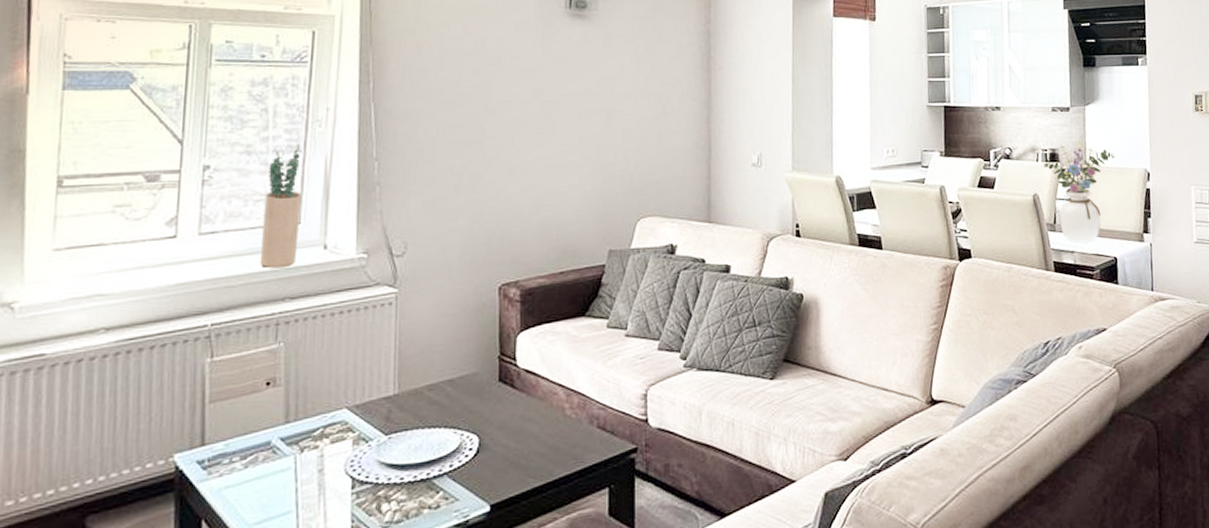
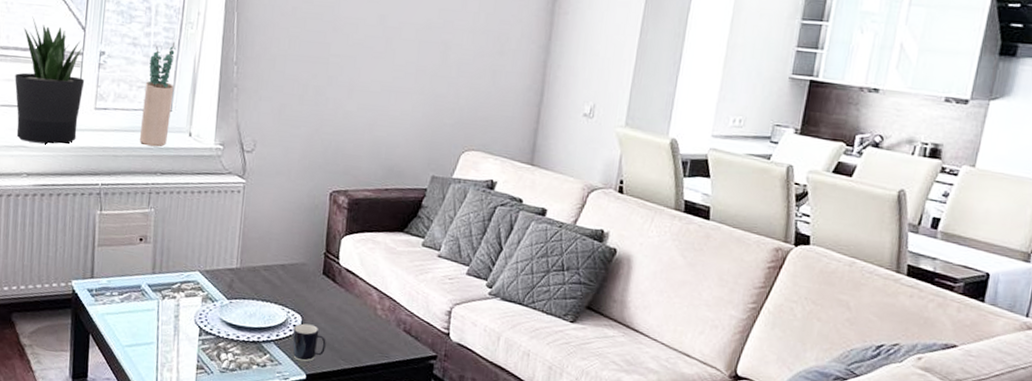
planter: none [85,136,184,288] -> present [15,17,85,144]
mug: none [469,443,510,492] -> present [292,323,326,363]
bouquet: present [1043,139,1115,244] -> none [919,137,1016,253]

